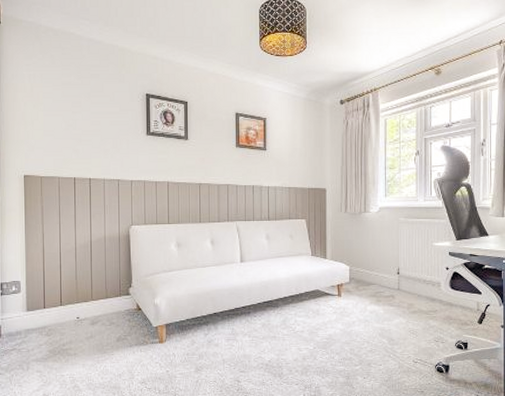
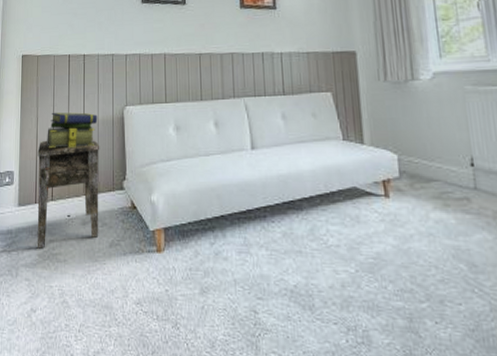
side table: none [44,252,107,346] -> present [37,137,100,249]
stack of books: none [54,229,105,260] -> present [47,112,98,148]

